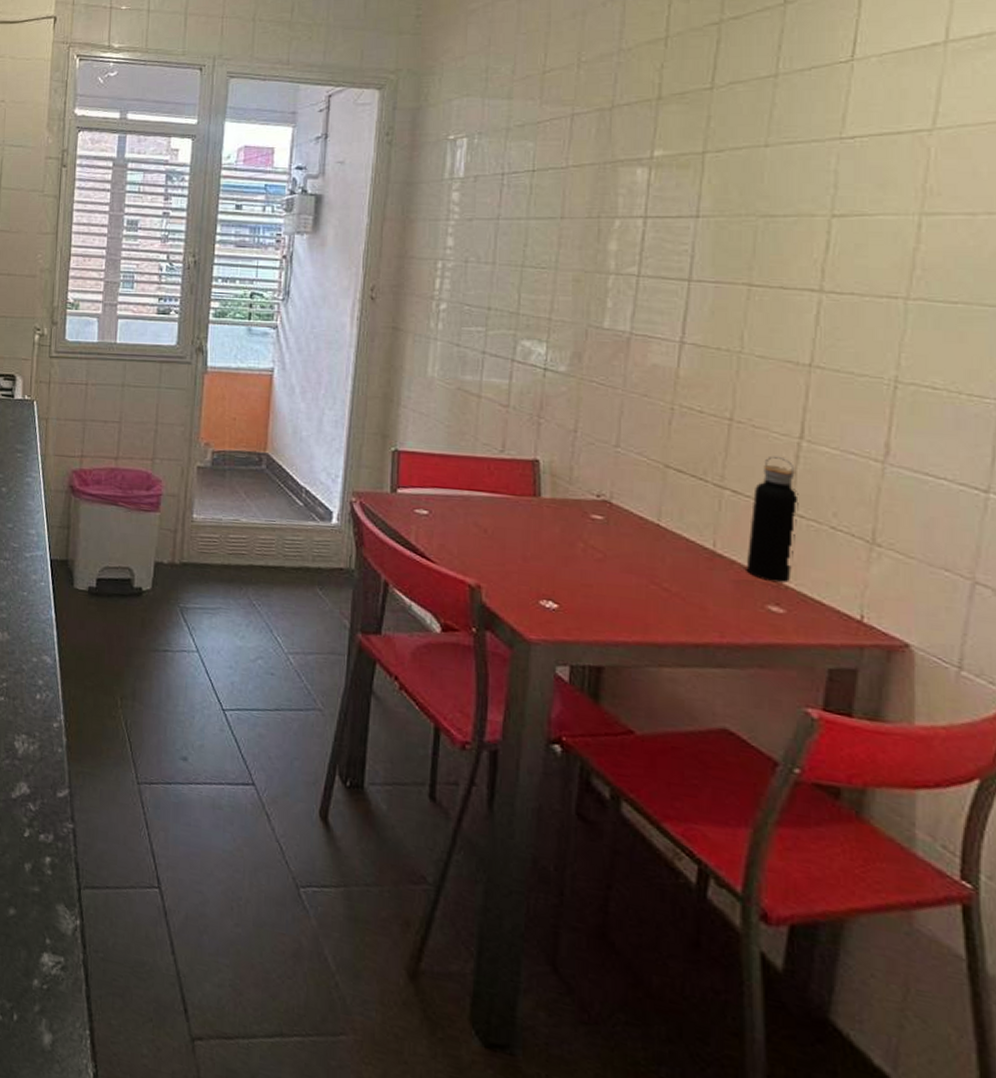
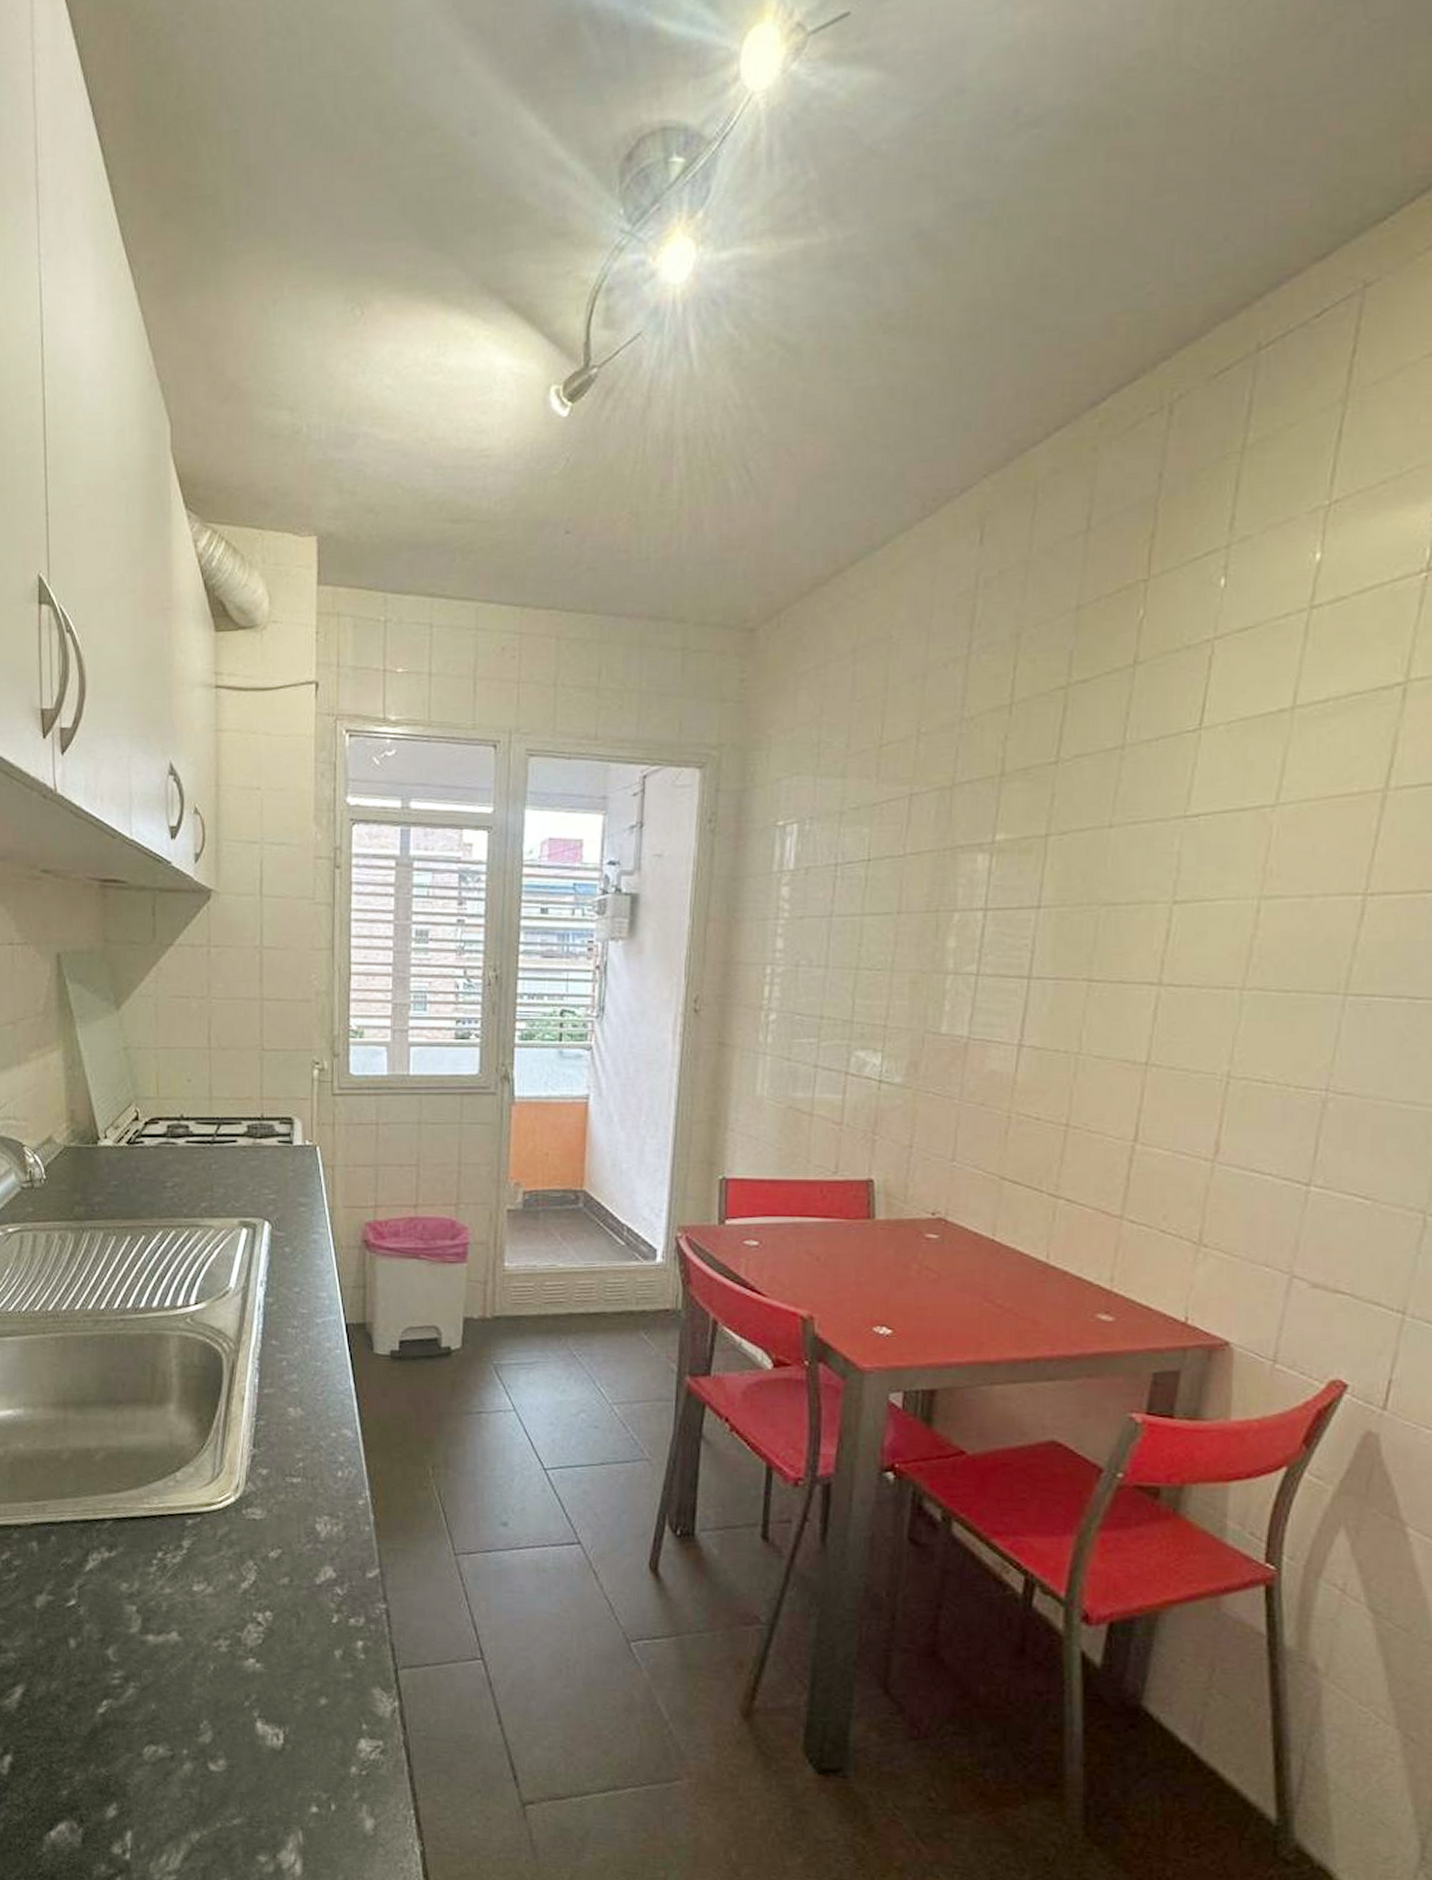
water bottle: present [746,456,799,584] -> none [1077,1161,1131,1291]

